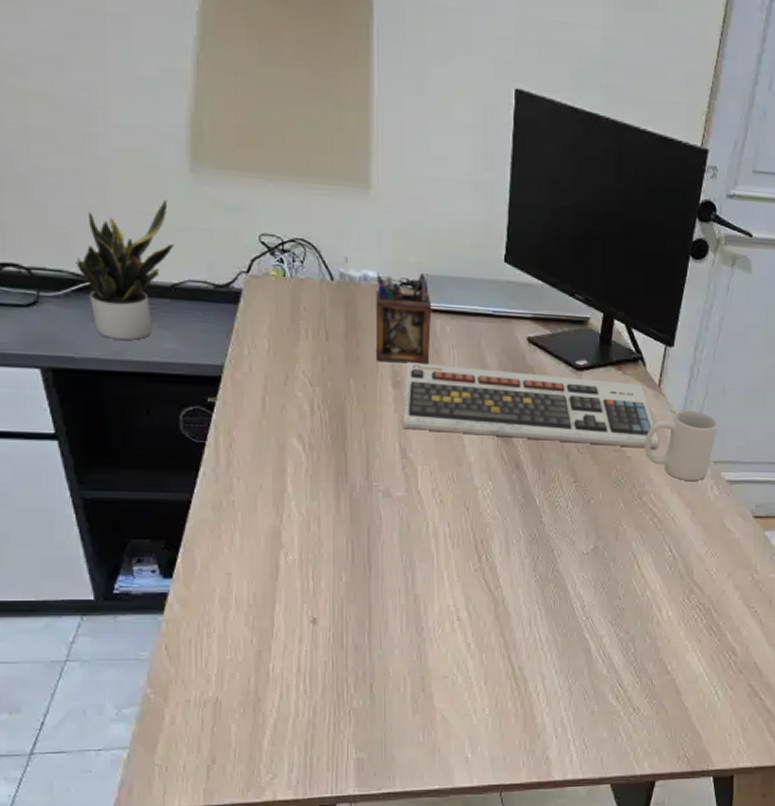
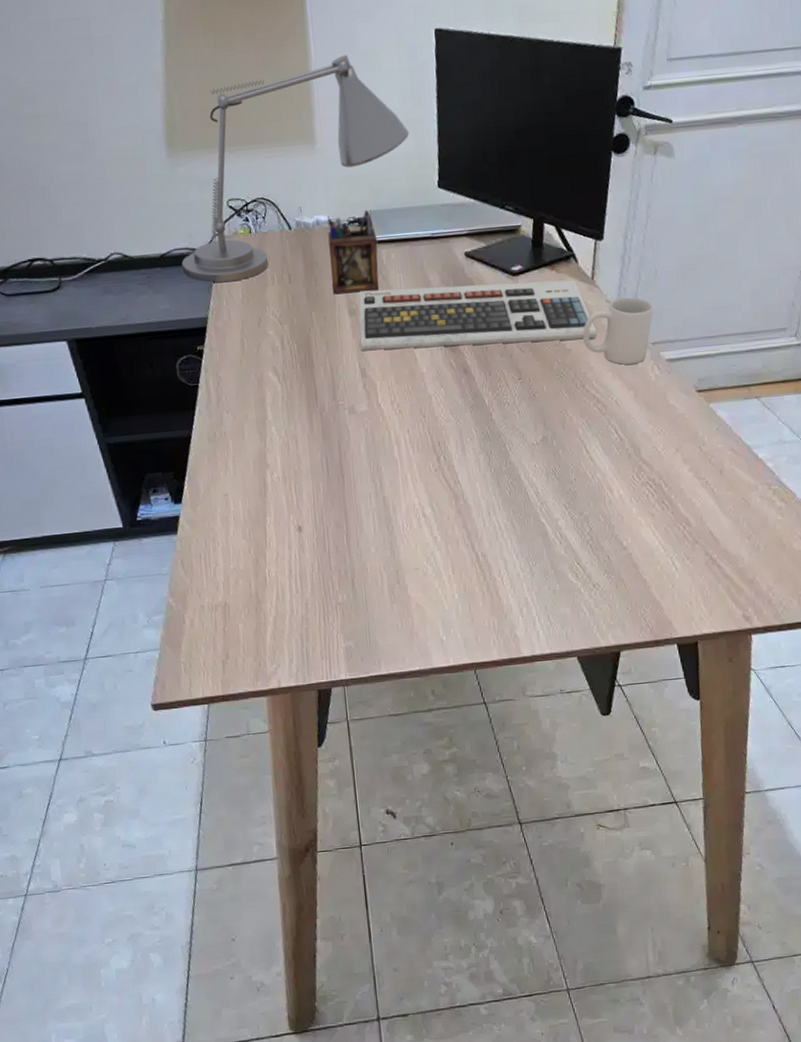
potted plant: present [77,199,174,340] -> none [87,184,160,308]
desk lamp: none [197,96,478,329] -> present [181,54,409,283]

